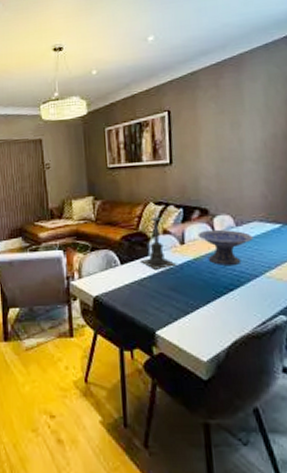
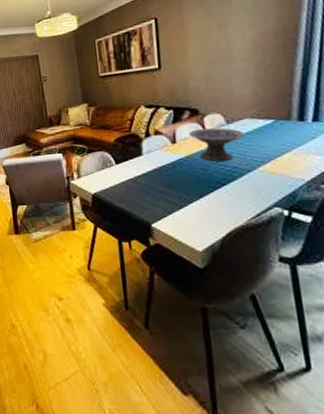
candle holder: present [140,211,177,270] -> none [134,113,170,168]

